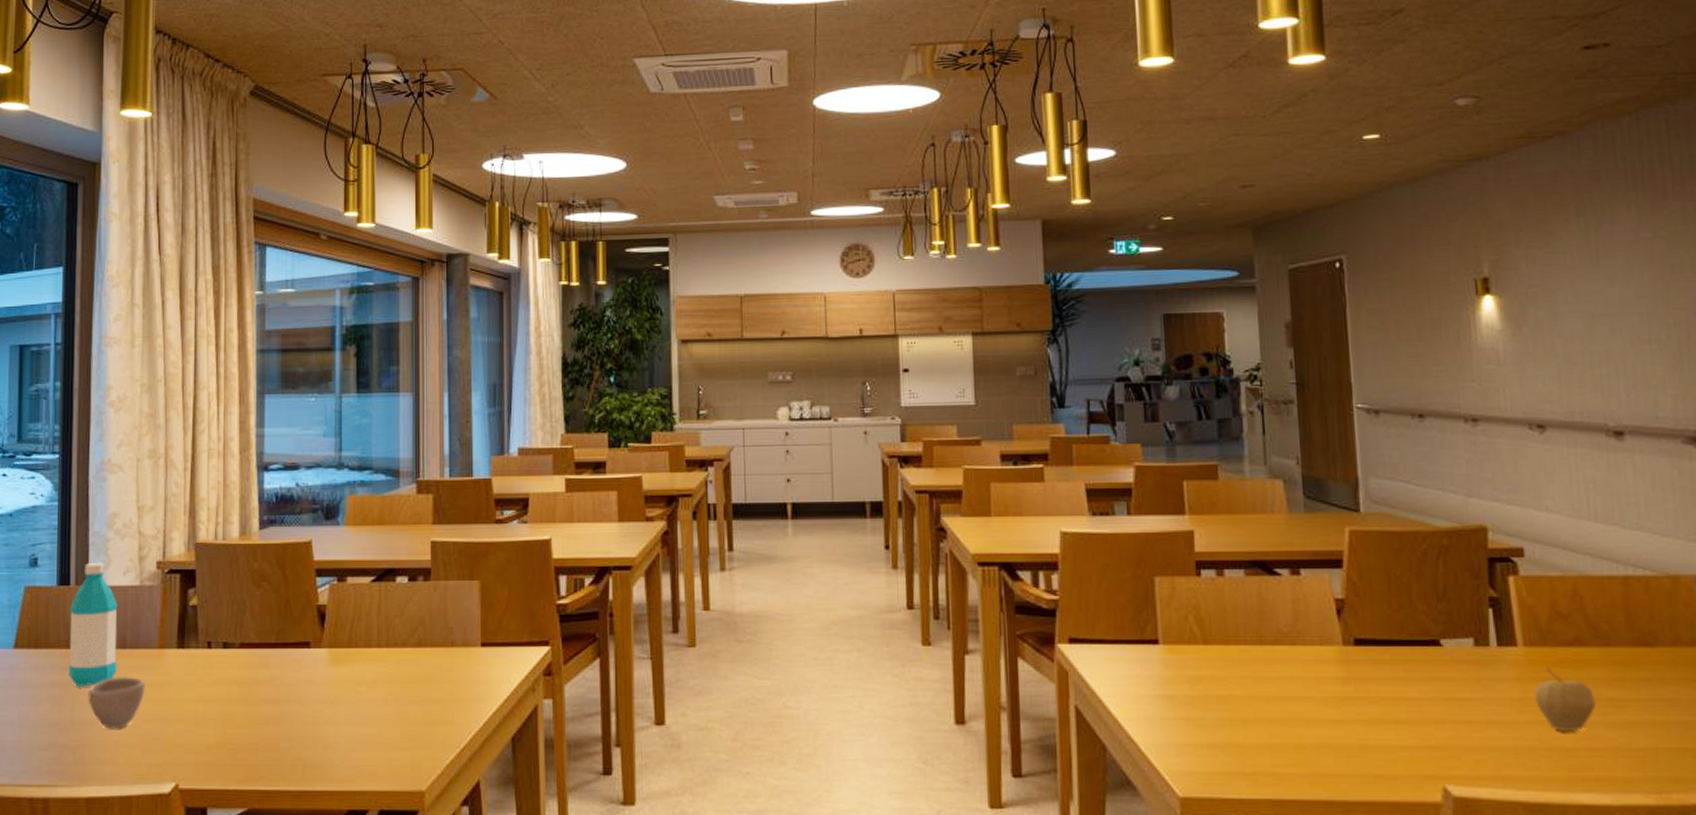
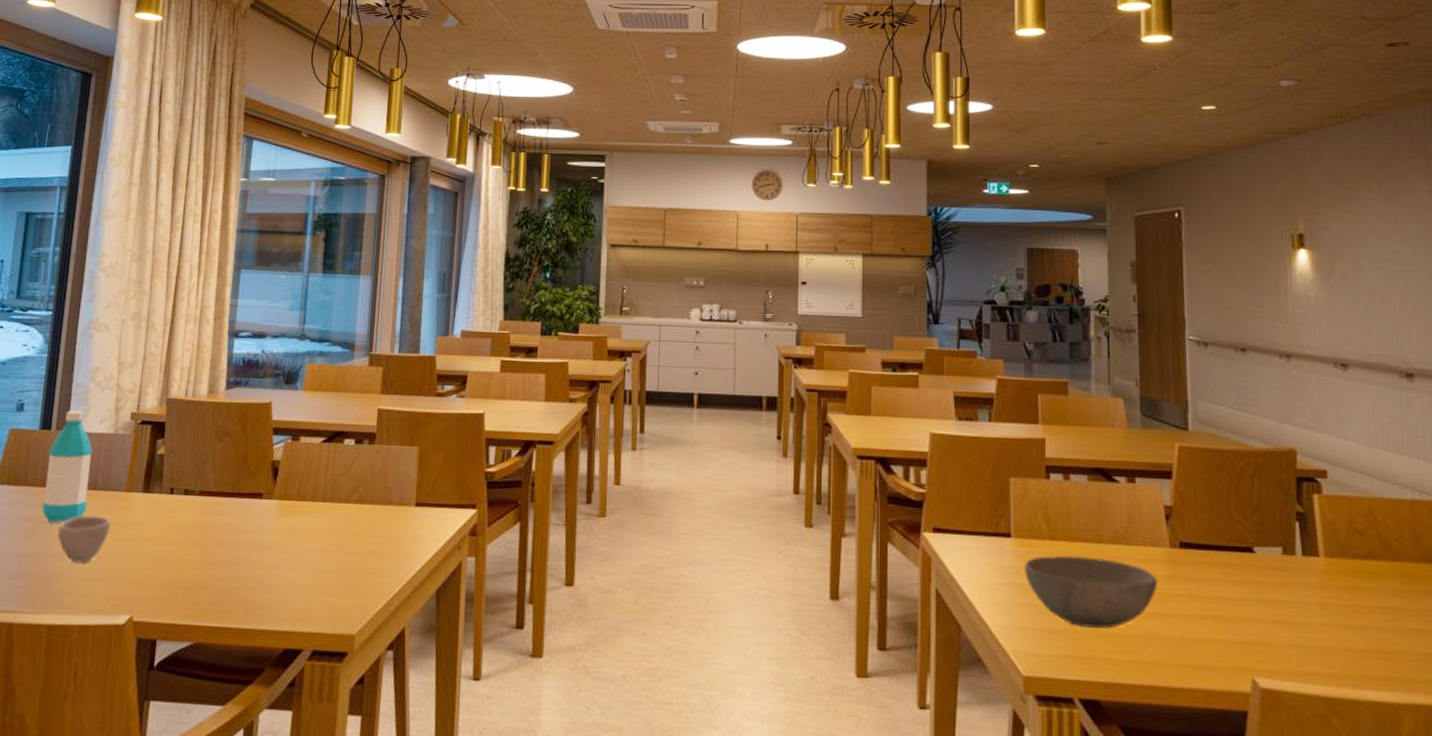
bowl: none [1174,661,1331,741] -> present [1023,555,1159,629]
fruit: present [1534,666,1597,733] -> none [1333,576,1386,636]

